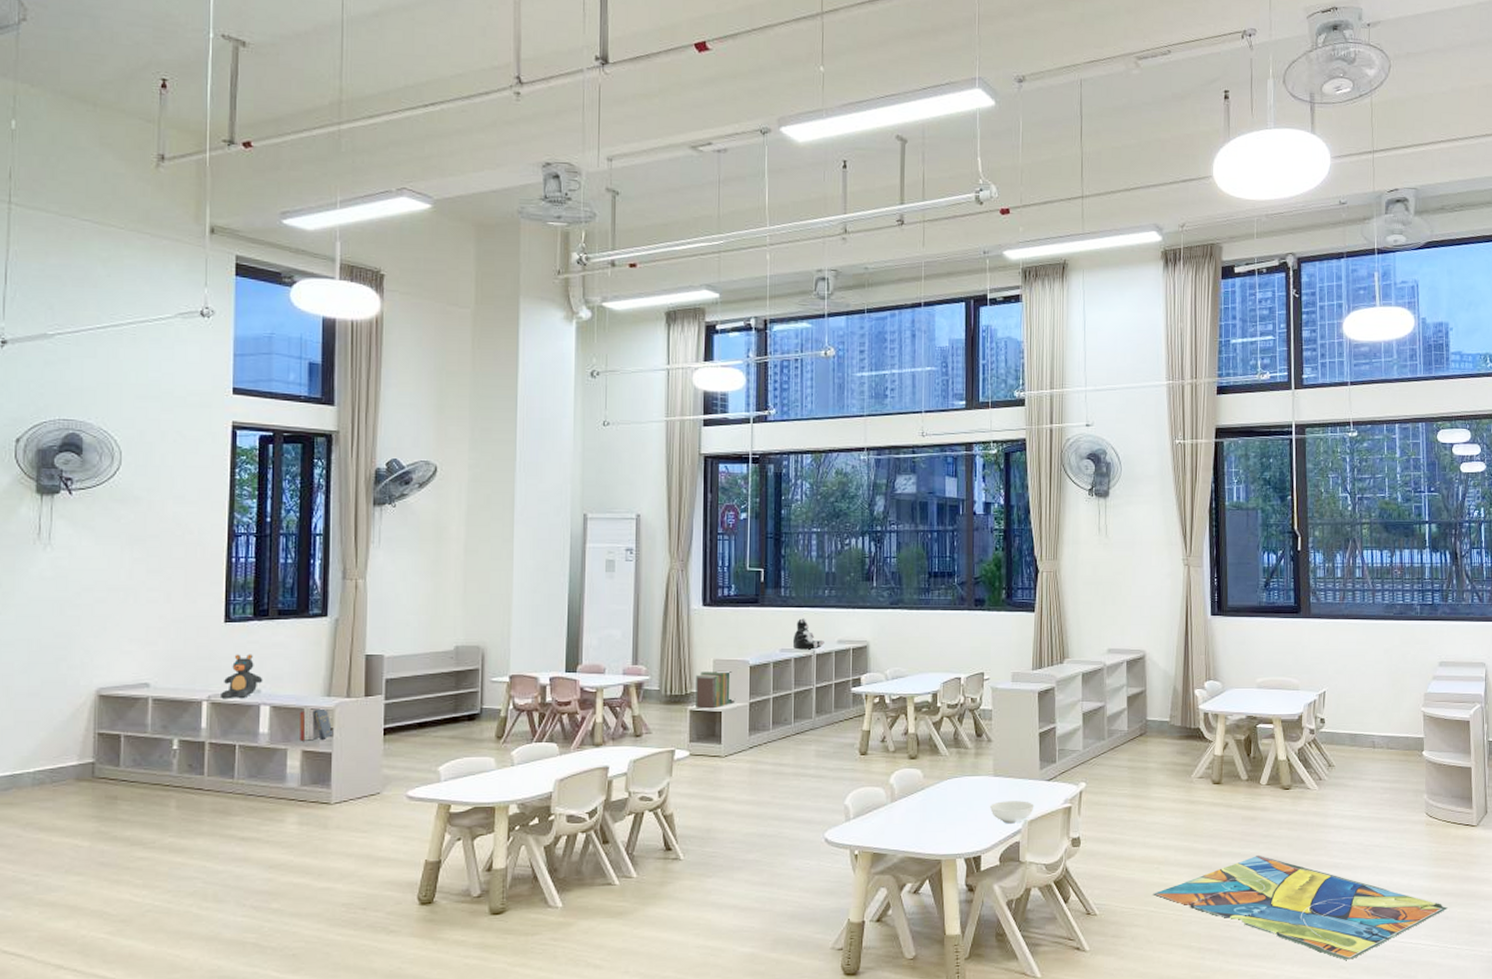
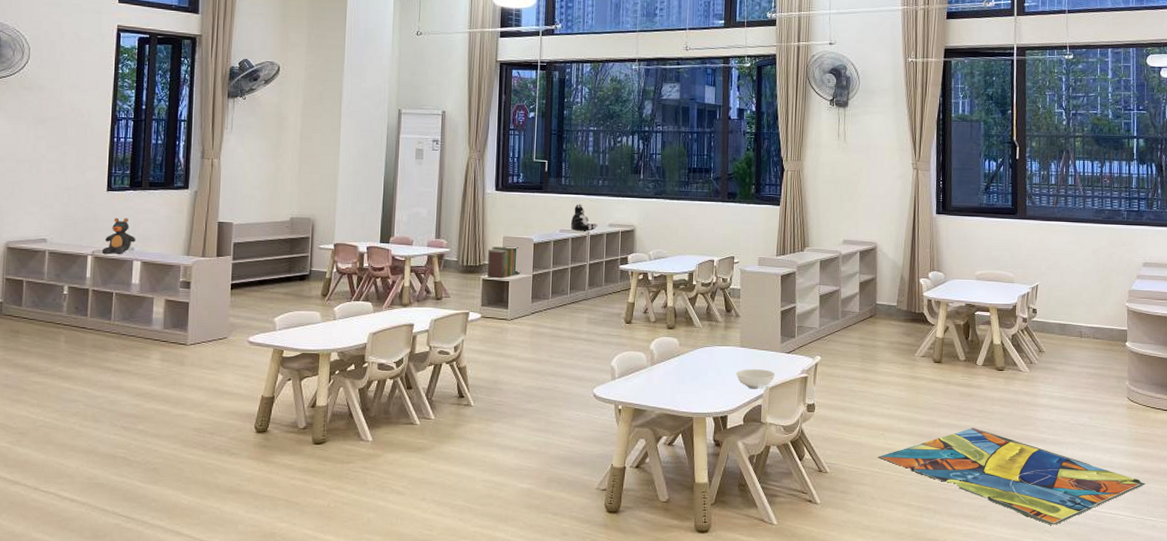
books: present [300,706,334,741] -> none [164,262,191,292]

